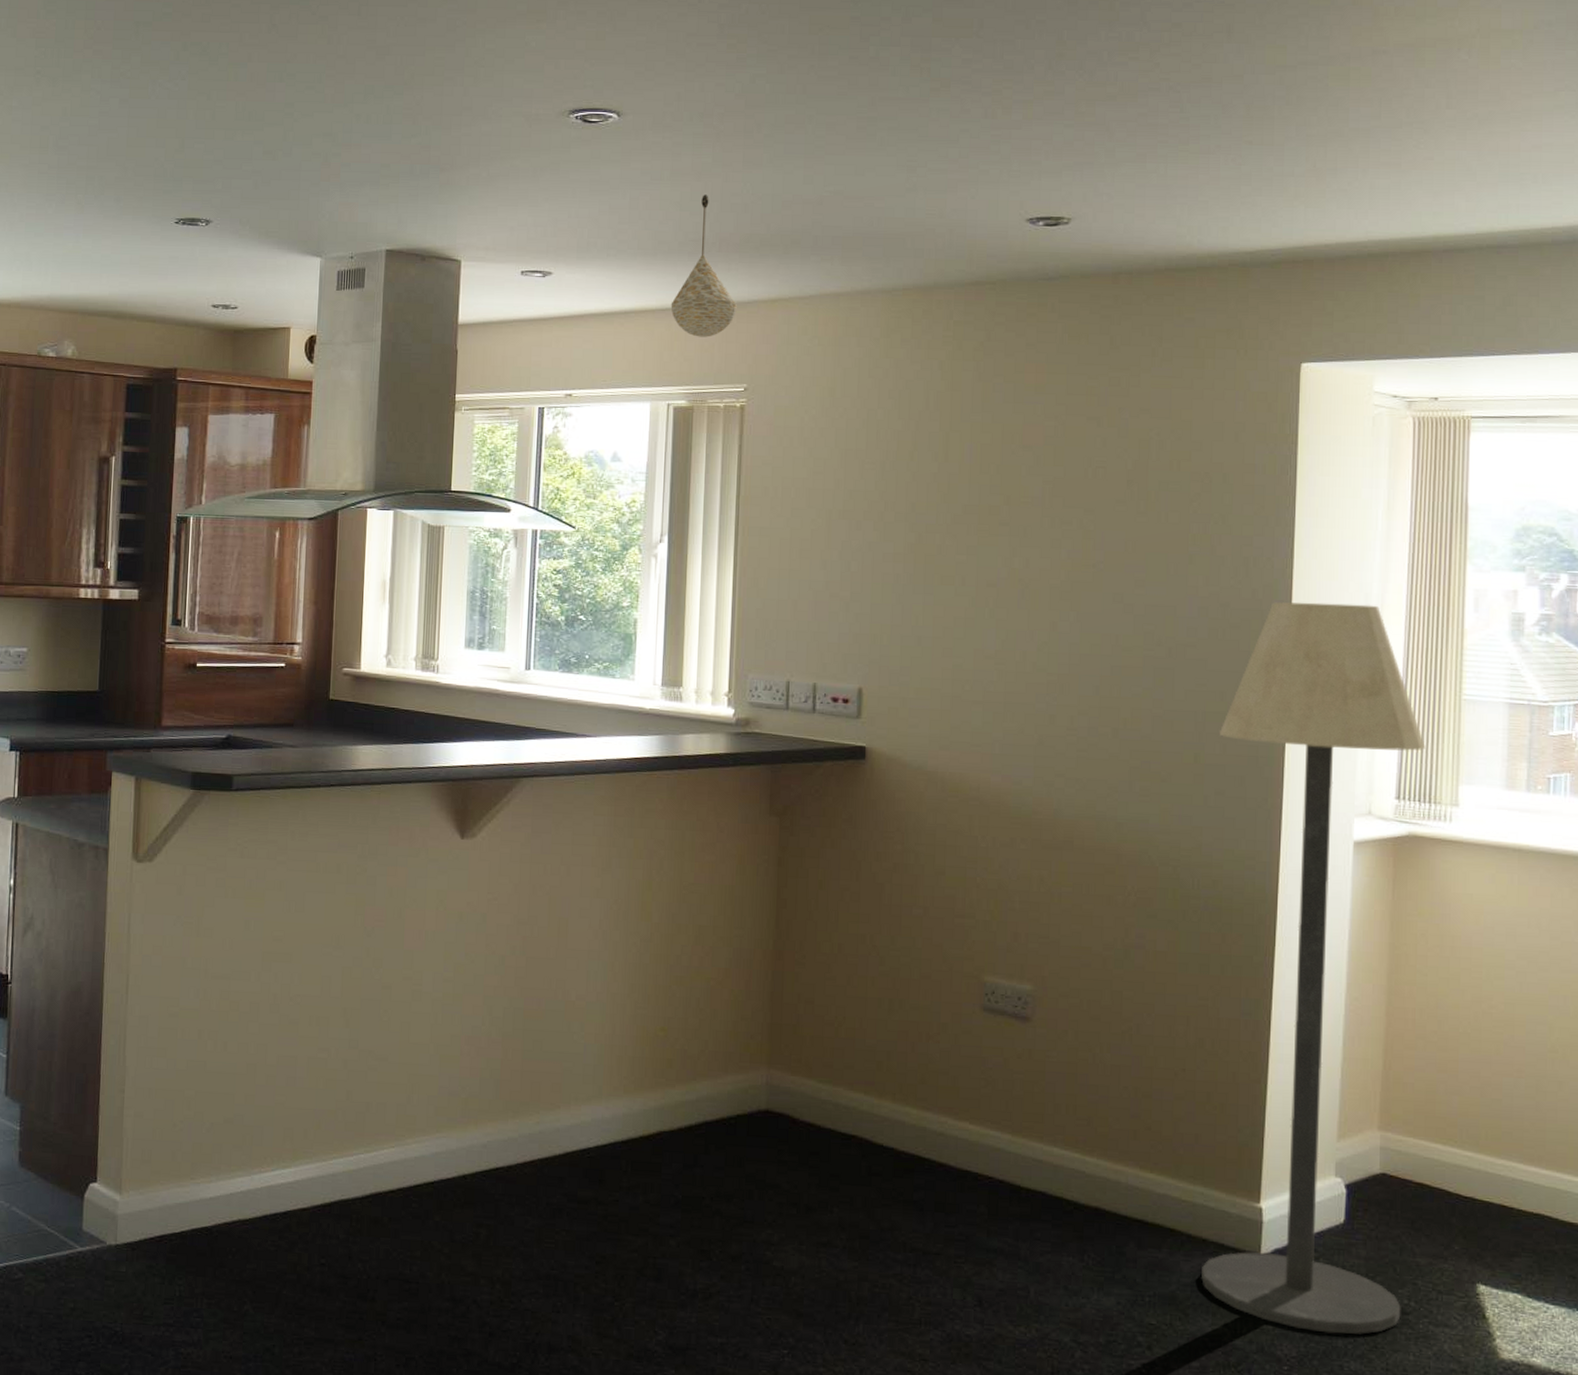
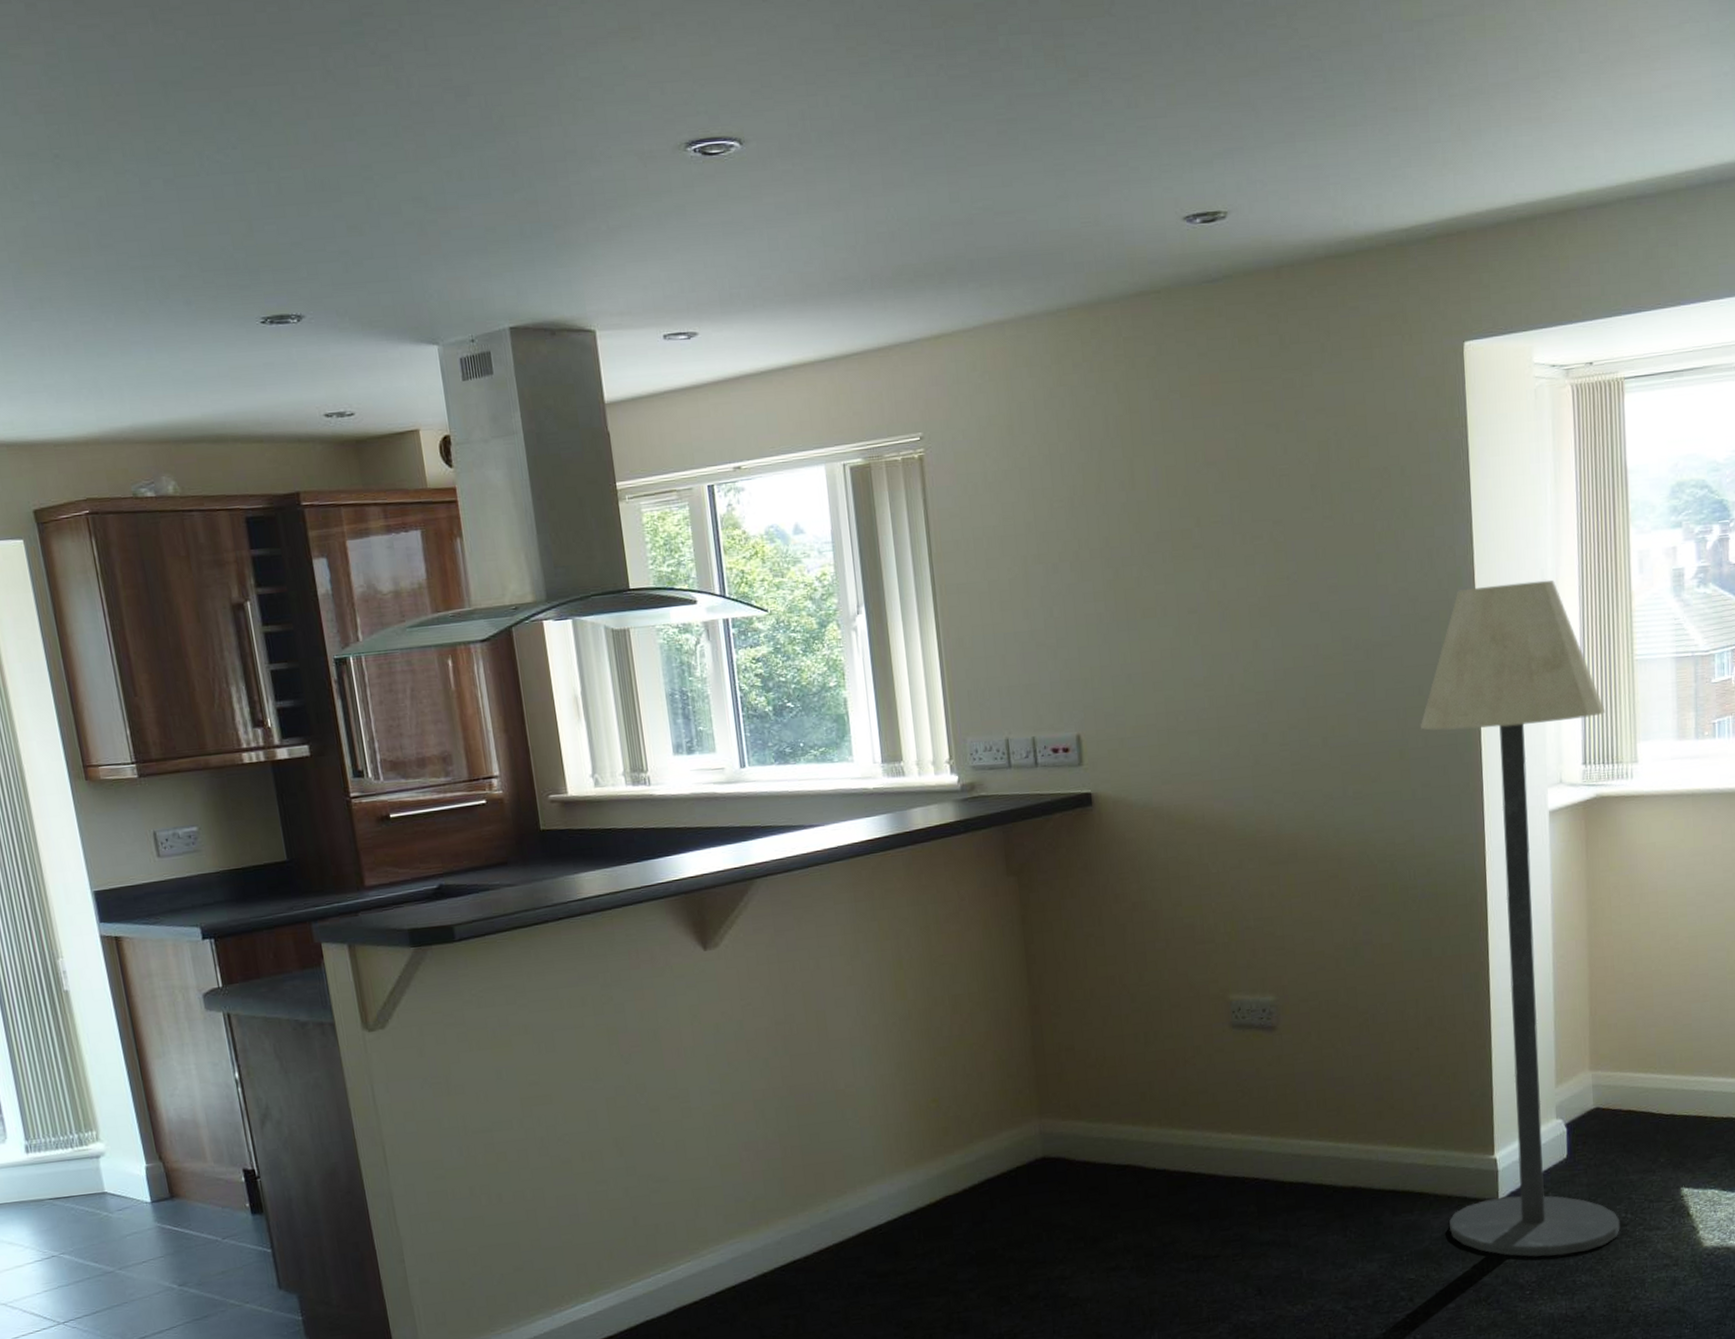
pendant light: present [670,194,737,337] -> none [829,225,900,387]

